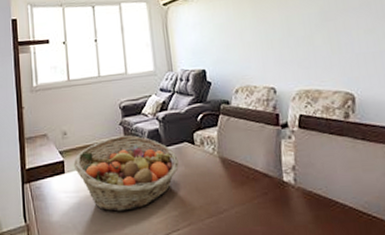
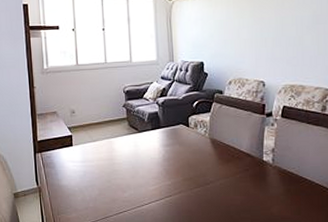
fruit basket: present [73,135,179,212] -> none [80,116,174,180]

